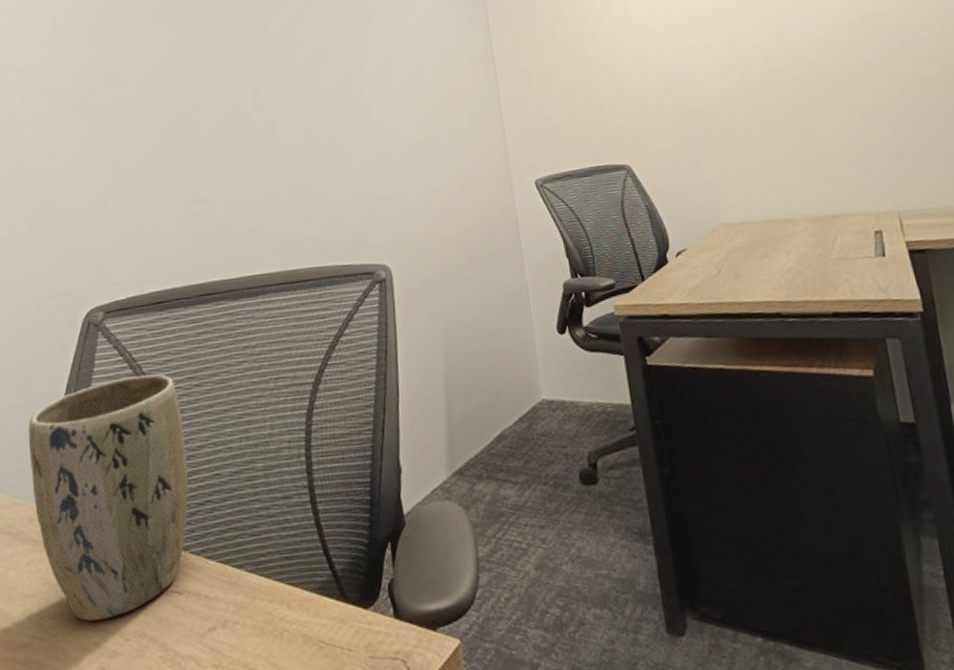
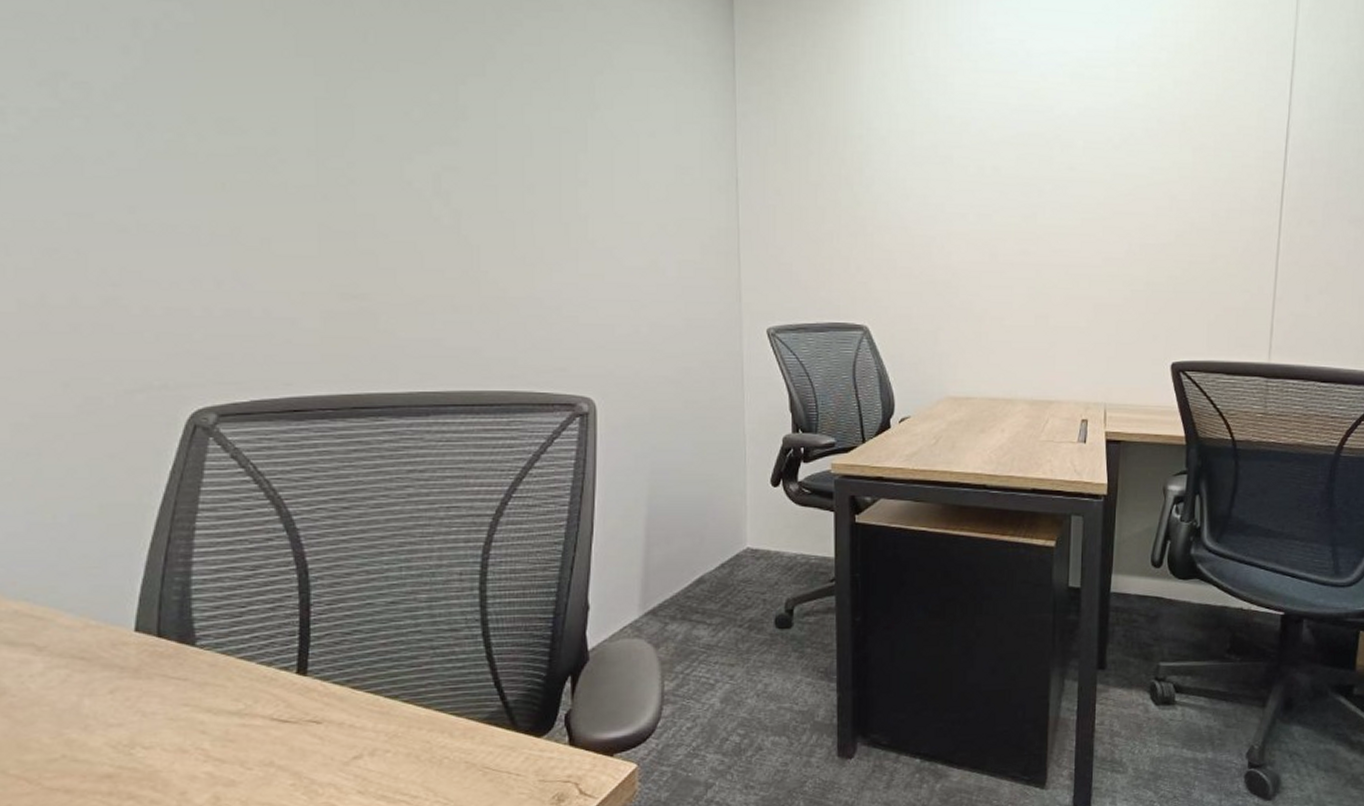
plant pot: present [28,374,188,621] -> none [107,492,331,751]

